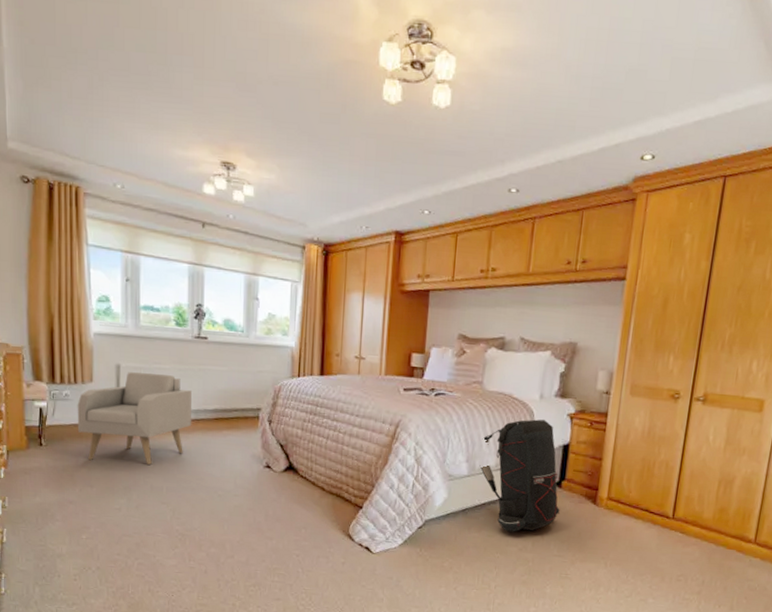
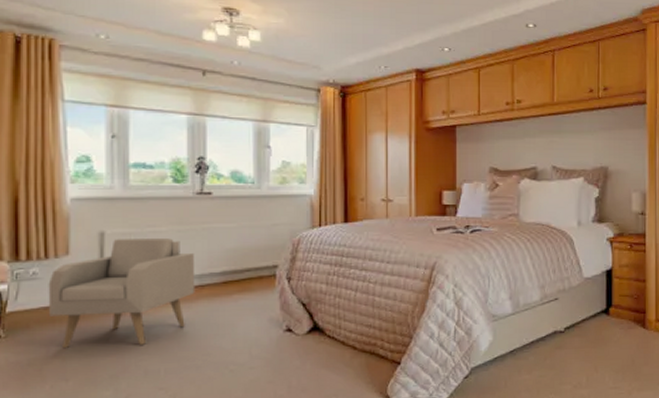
backpack: present [479,419,560,532] -> none [523,246,611,369]

